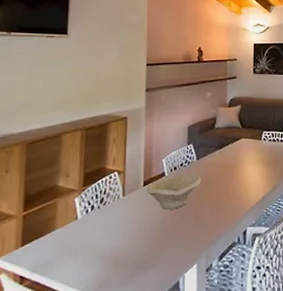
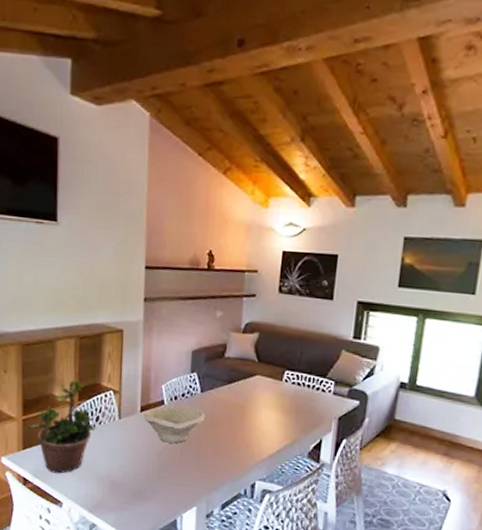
potted plant: none [28,168,99,264] -> present [28,380,95,474]

